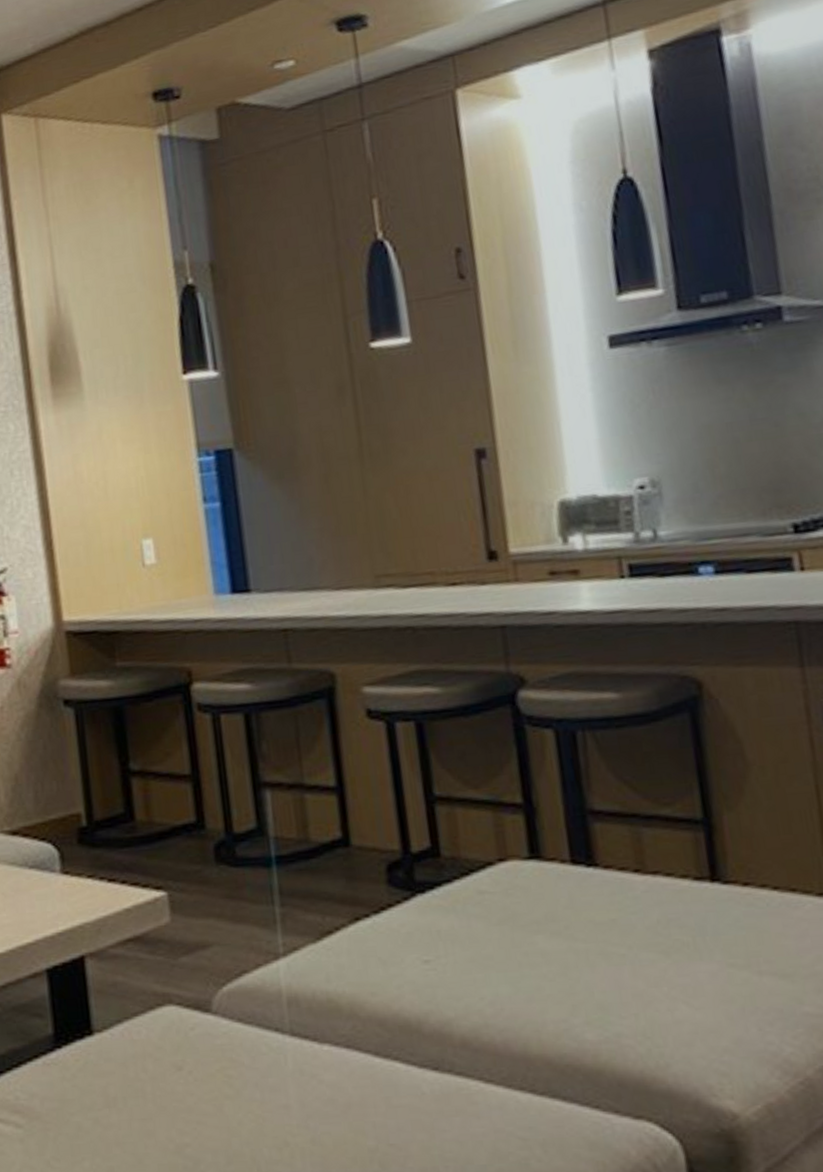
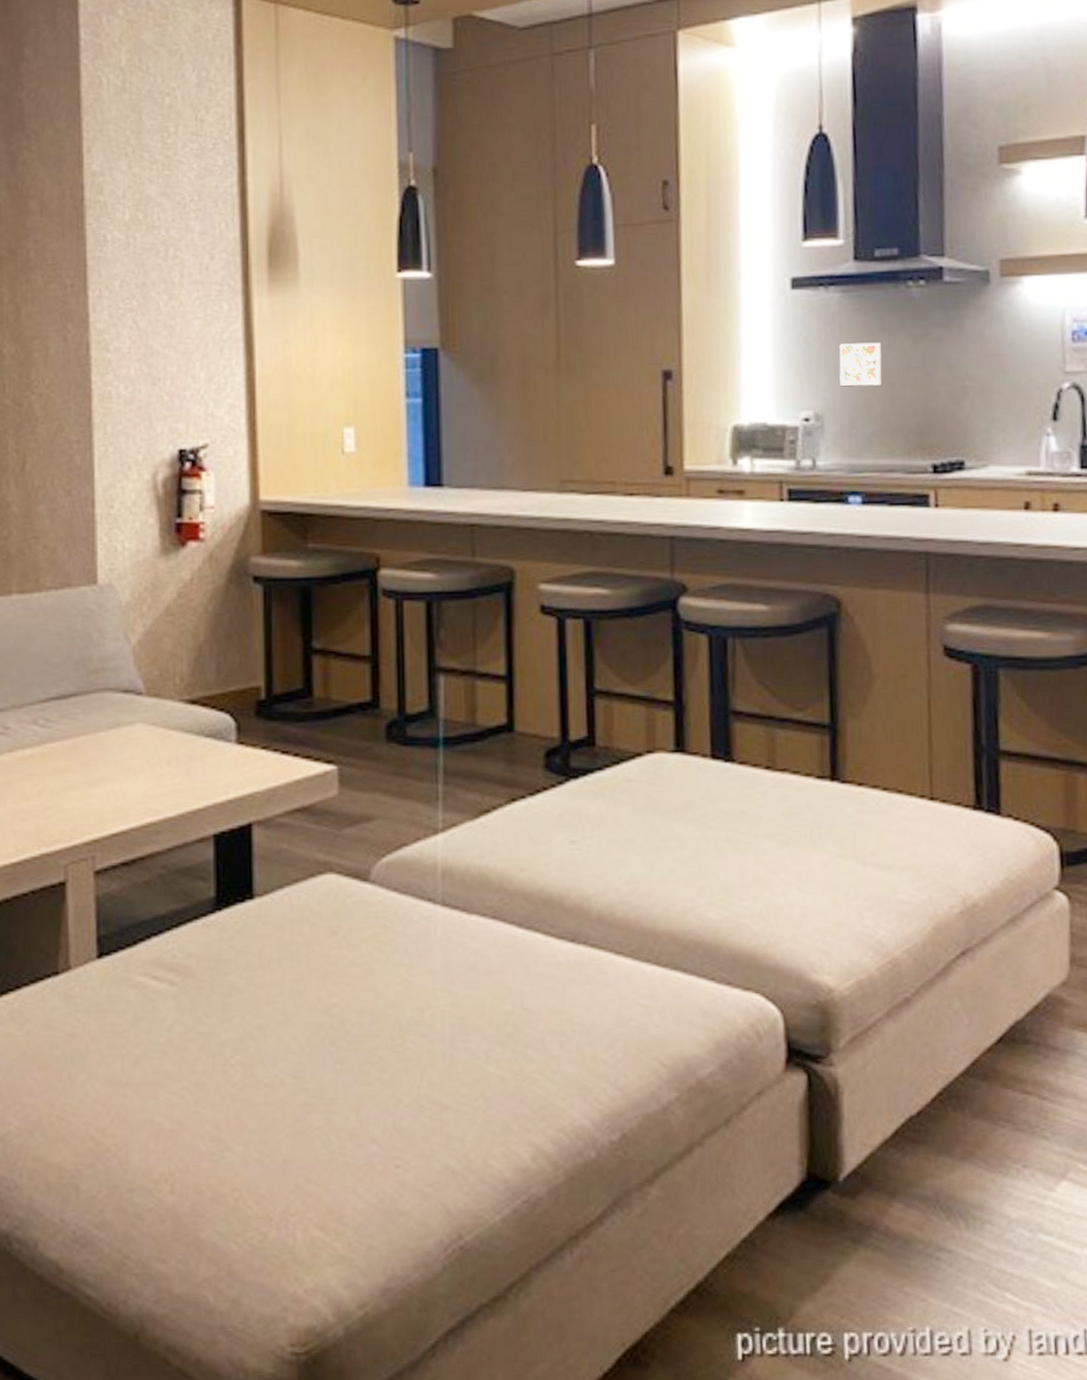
decorative tile: none [670,395,724,448] -> present [839,342,882,387]

